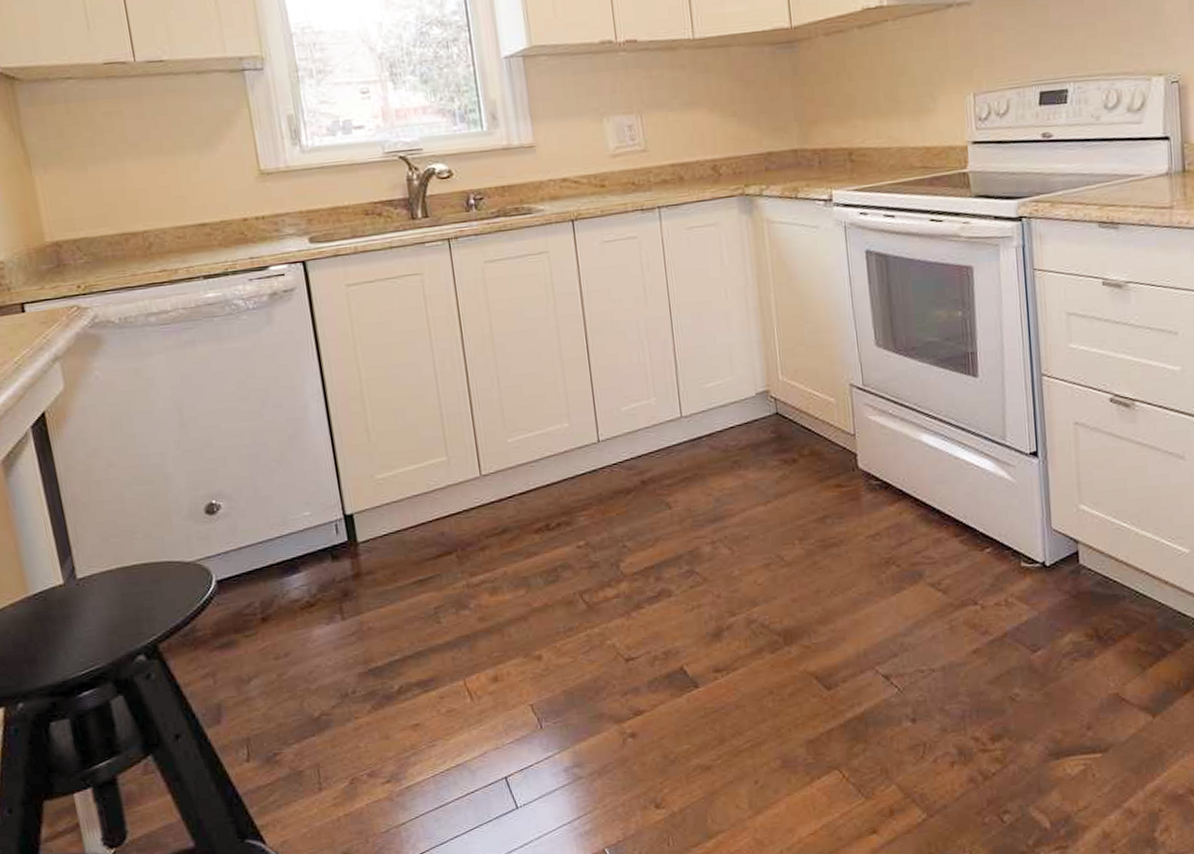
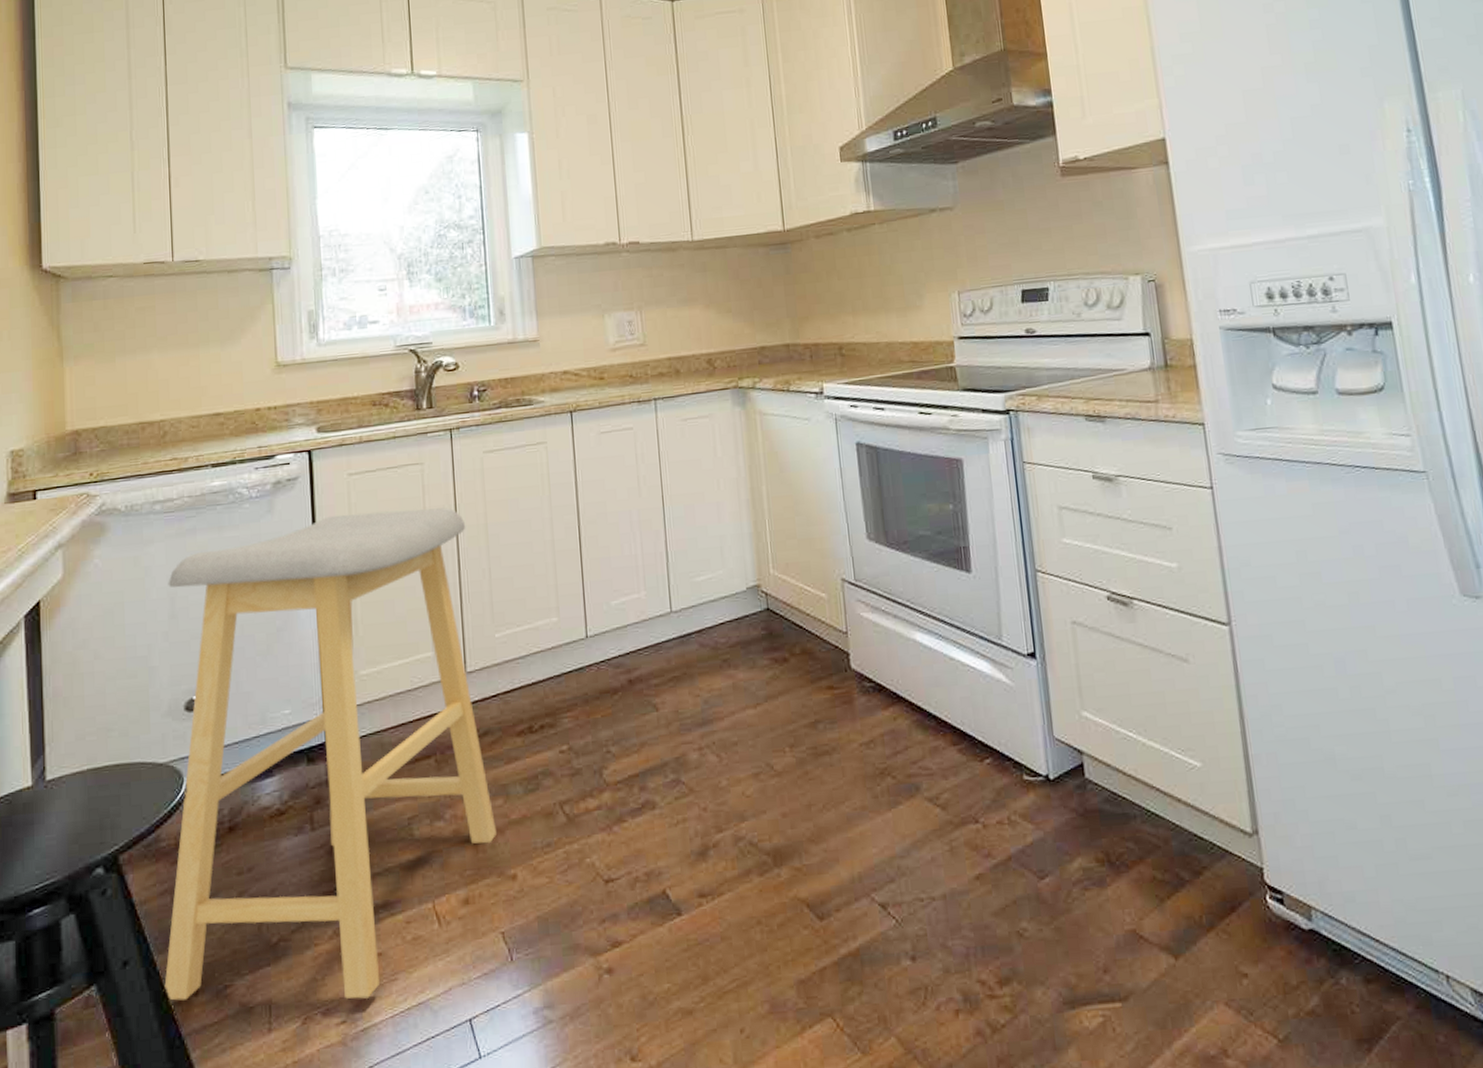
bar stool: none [173,317,521,767] -> present [164,507,498,1001]

